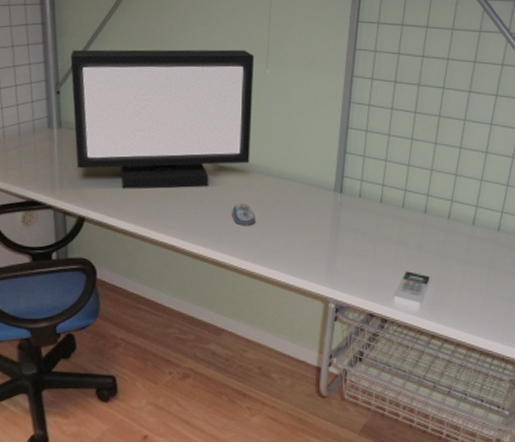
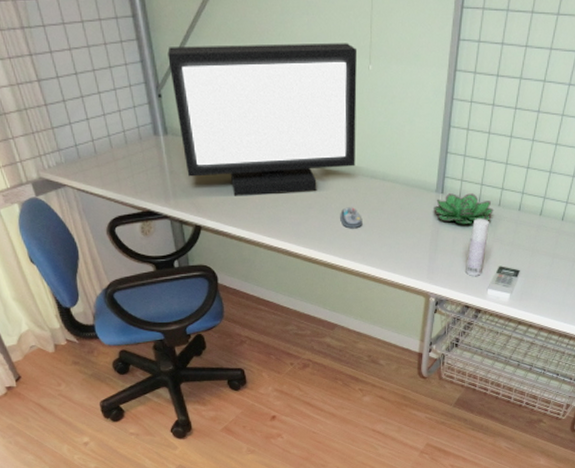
succulent plant: none [332,193,398,225] -> present [434,193,494,224]
bottle: none [368,220,393,283] -> present [466,219,489,277]

